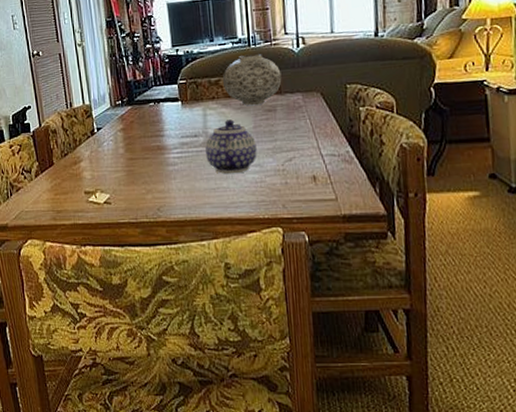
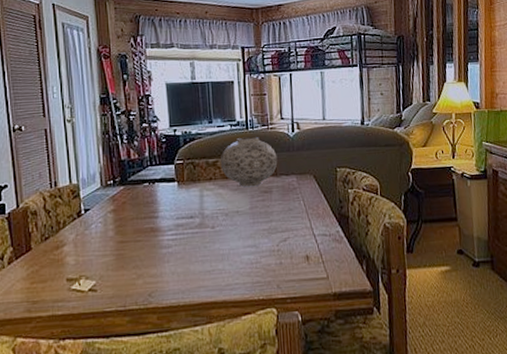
teapot: present [205,119,257,175] -> none [201,200,253,256]

